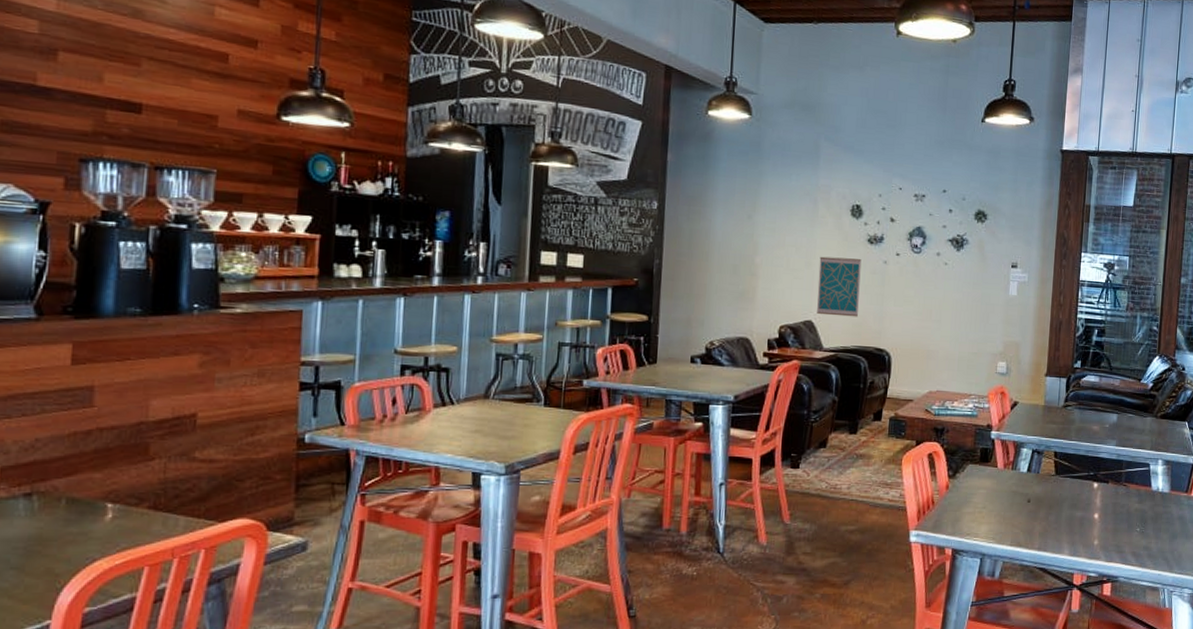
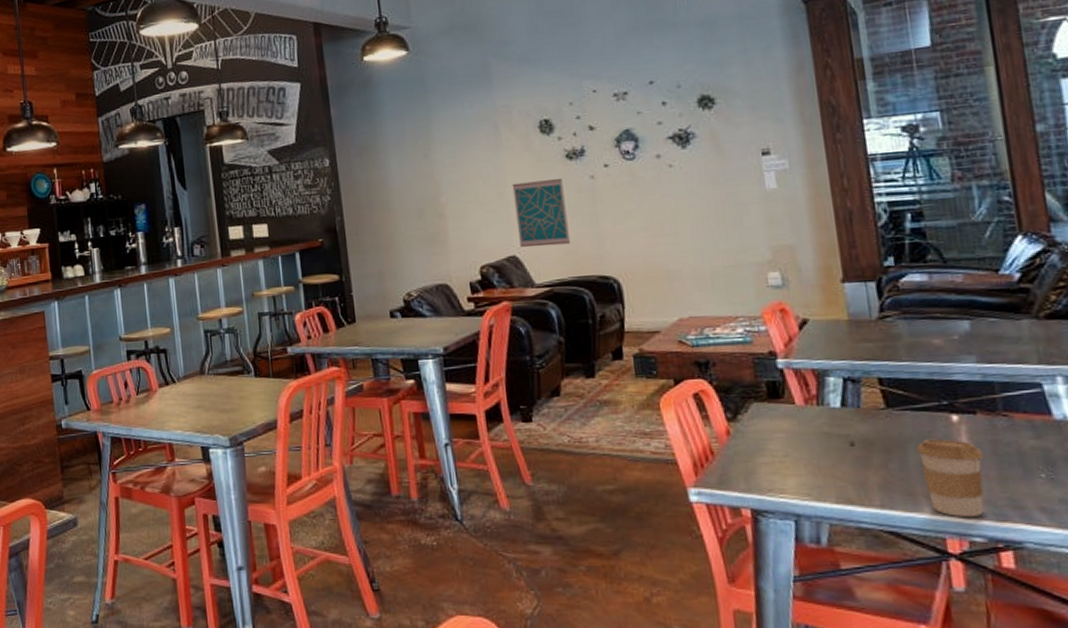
coffee cup: none [1068,500,1107,558] -> present [917,438,984,517]

